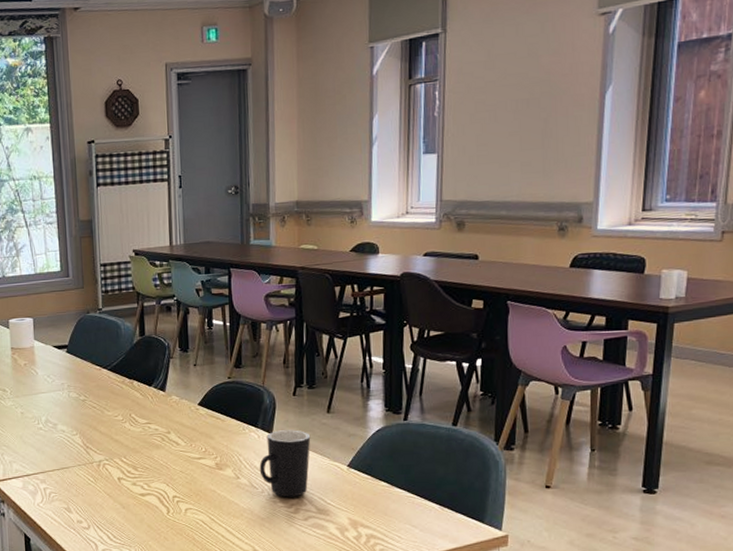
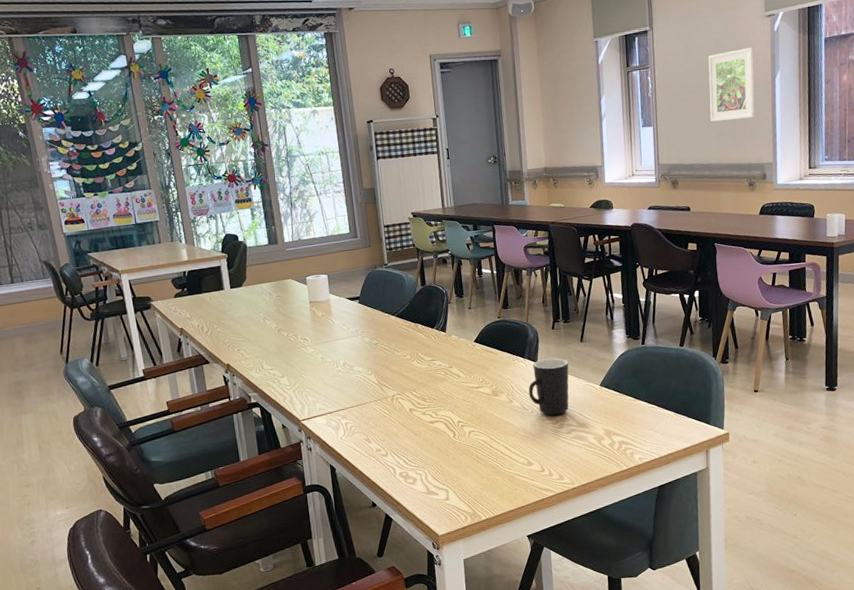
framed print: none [513,54,579,149] -> present [708,47,755,122]

